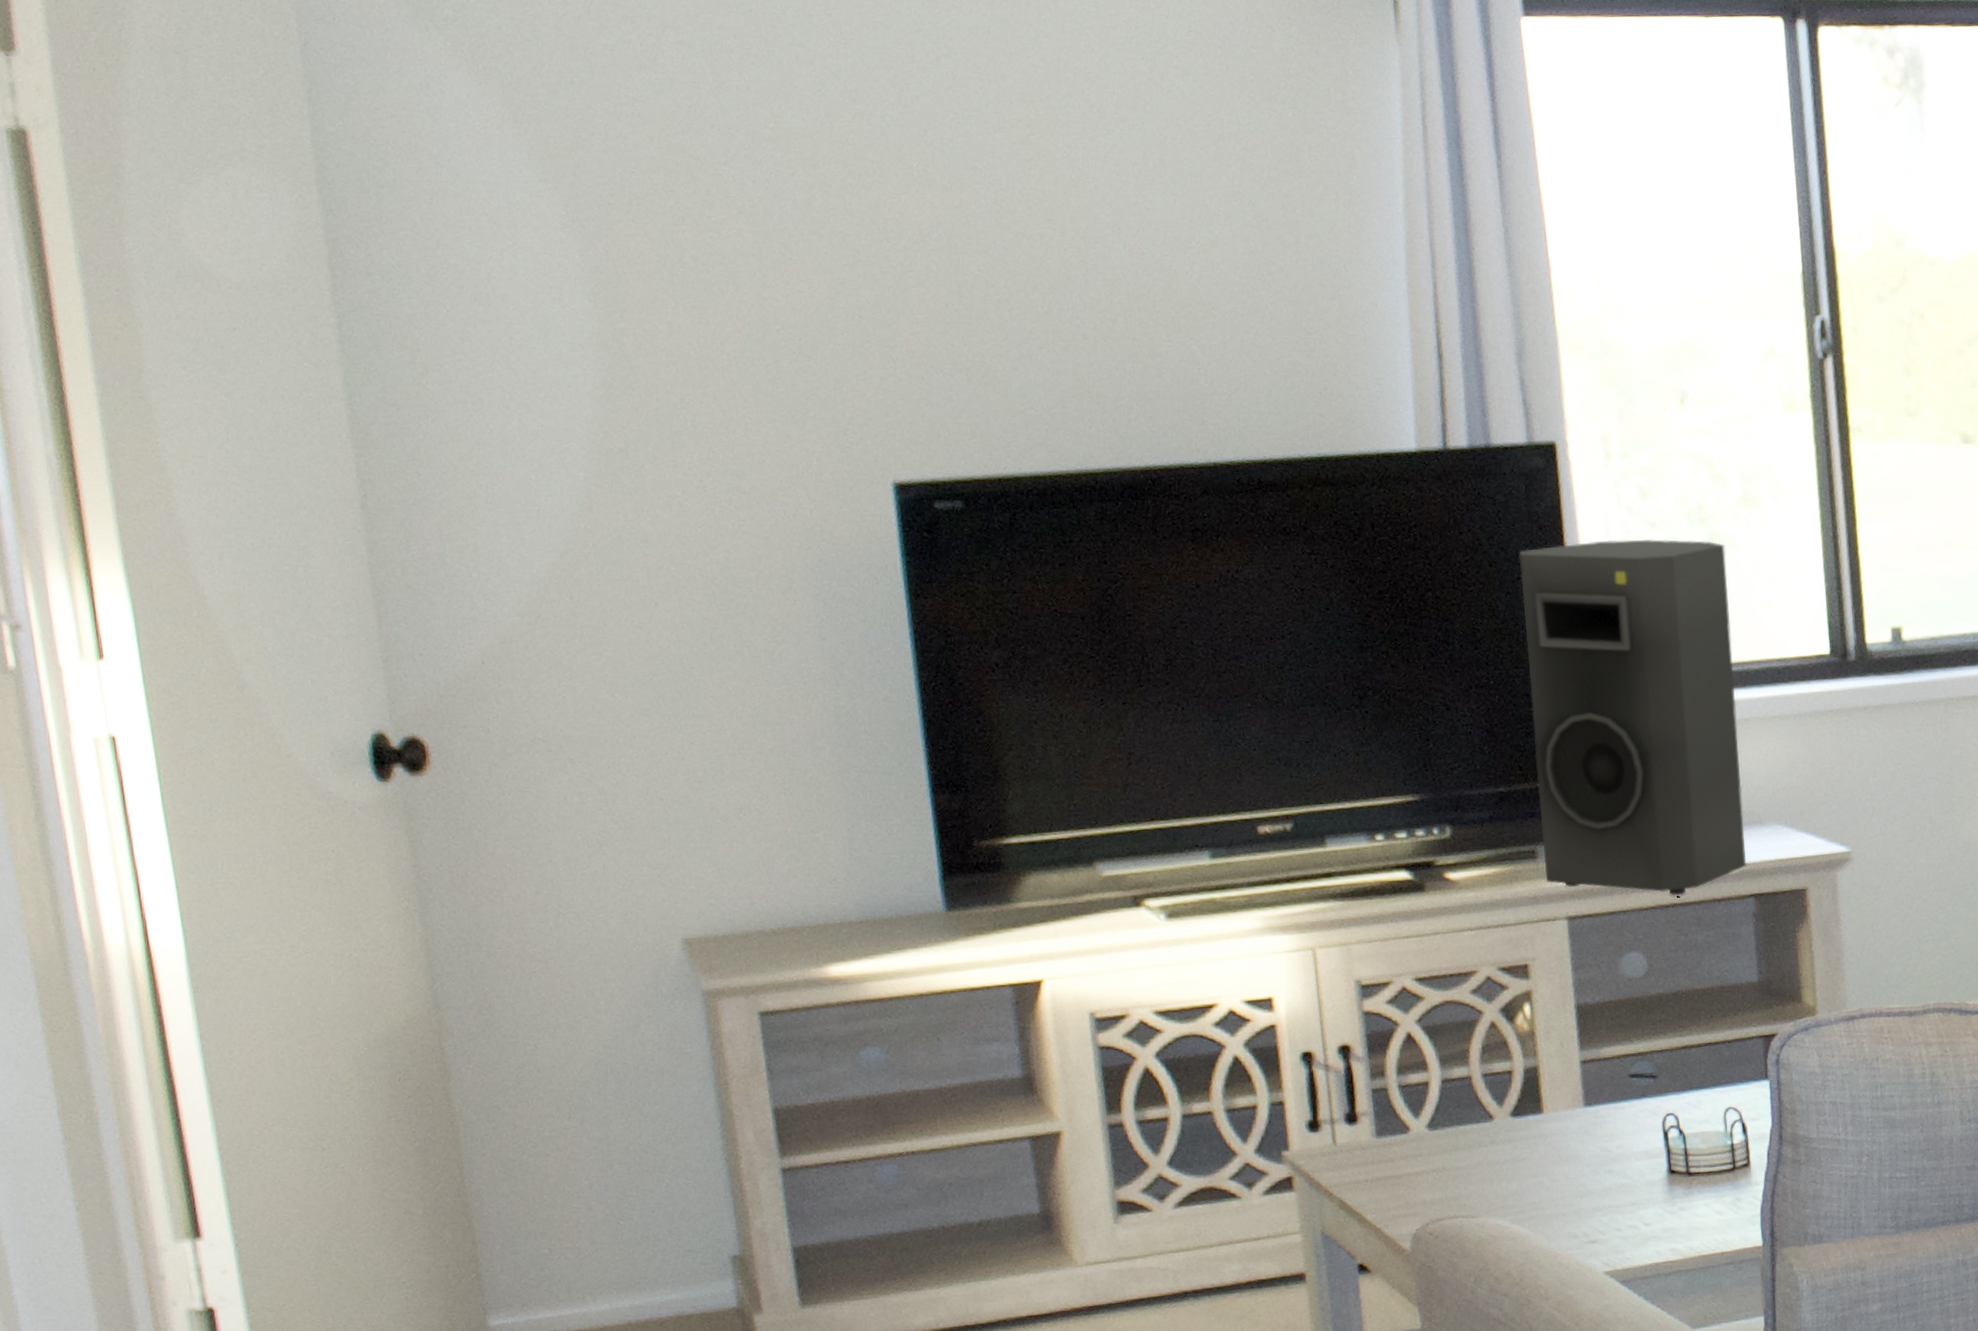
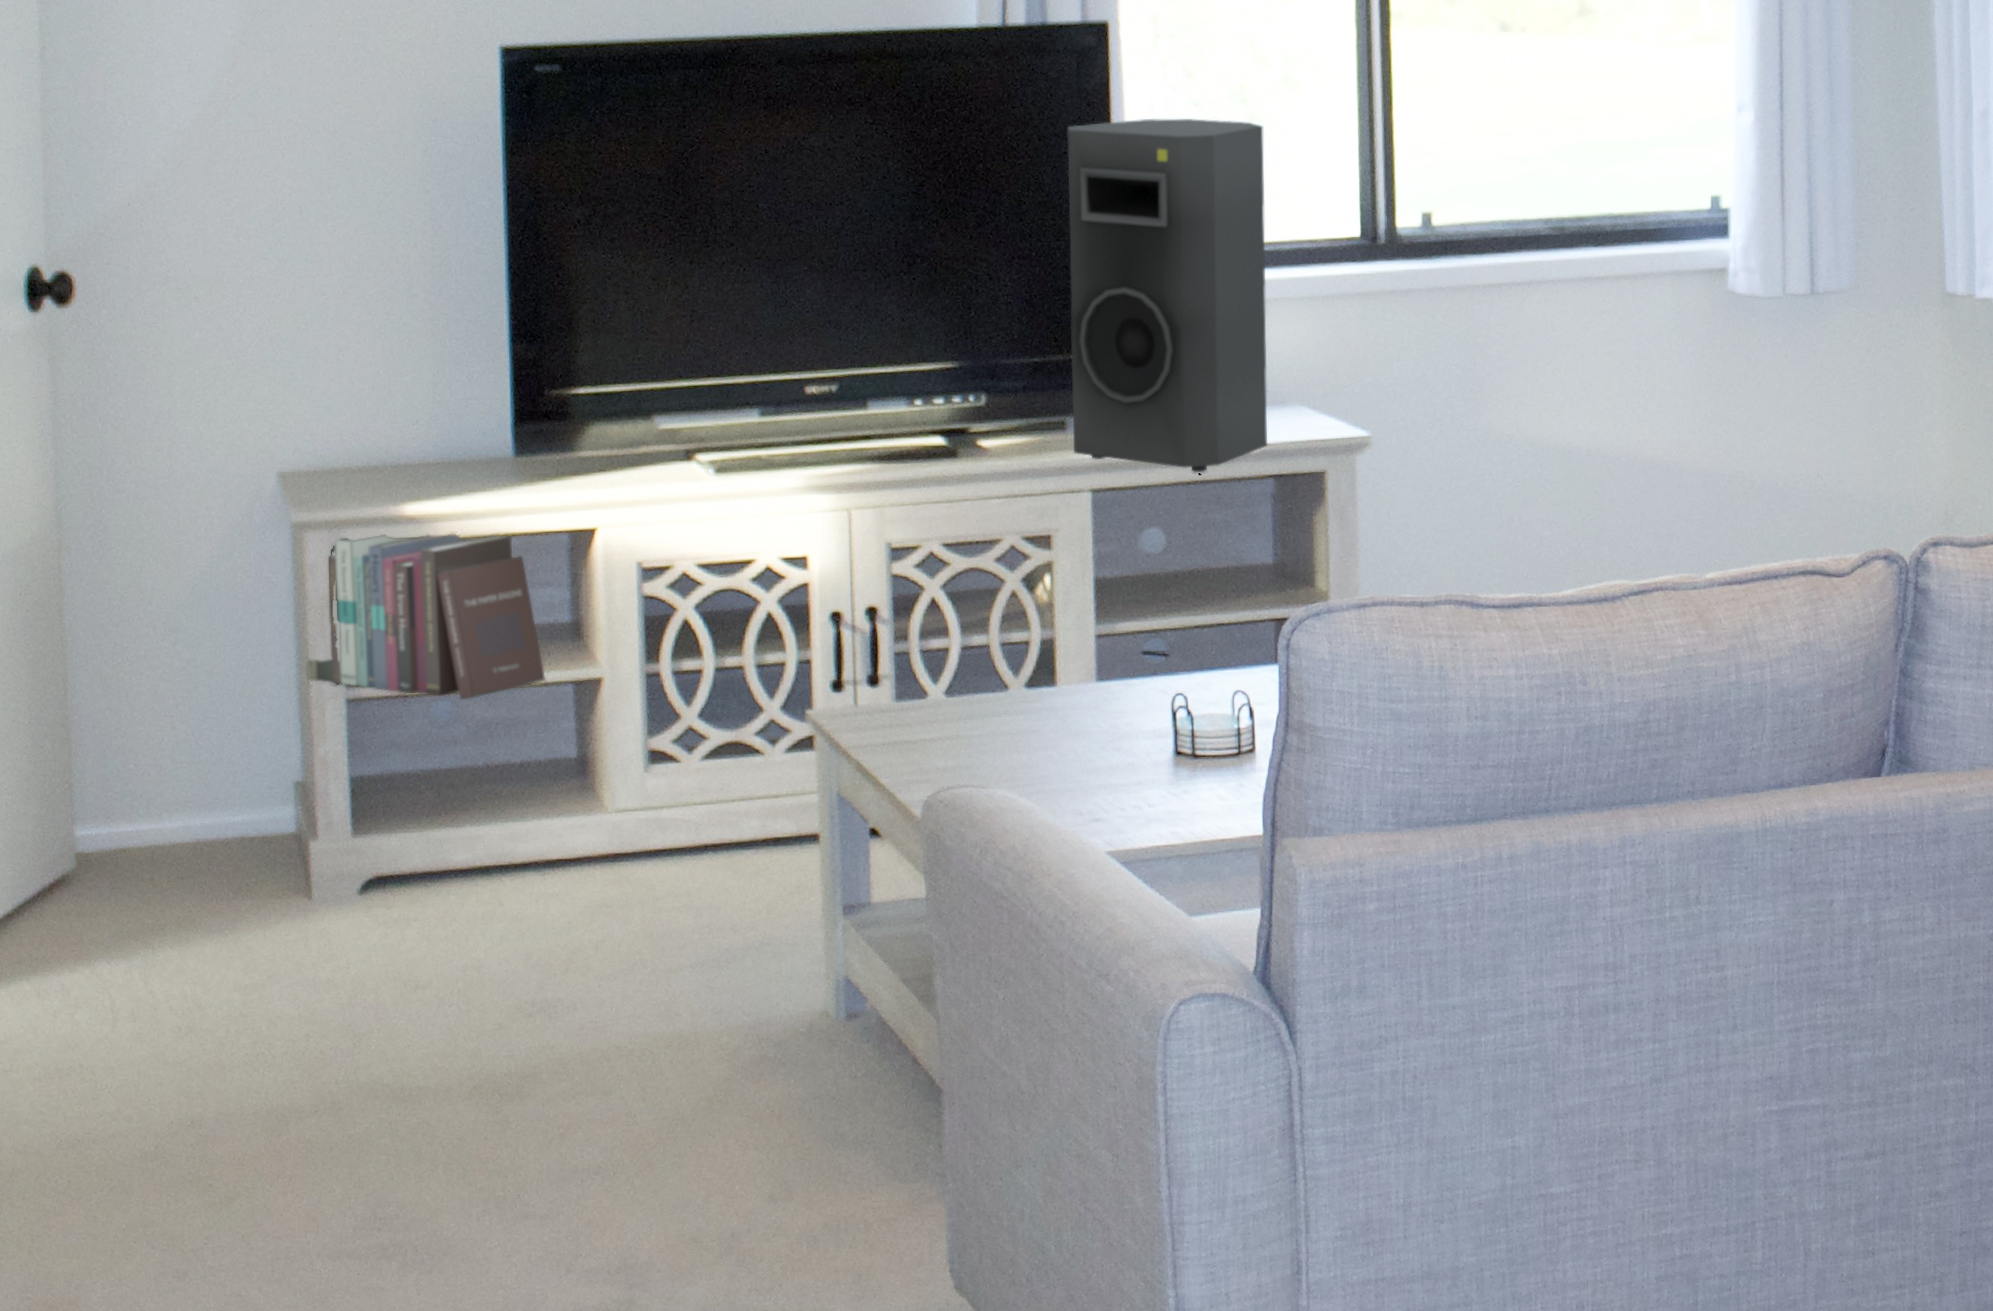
books: none [733,991,1000,1163] -> present [306,532,546,701]

